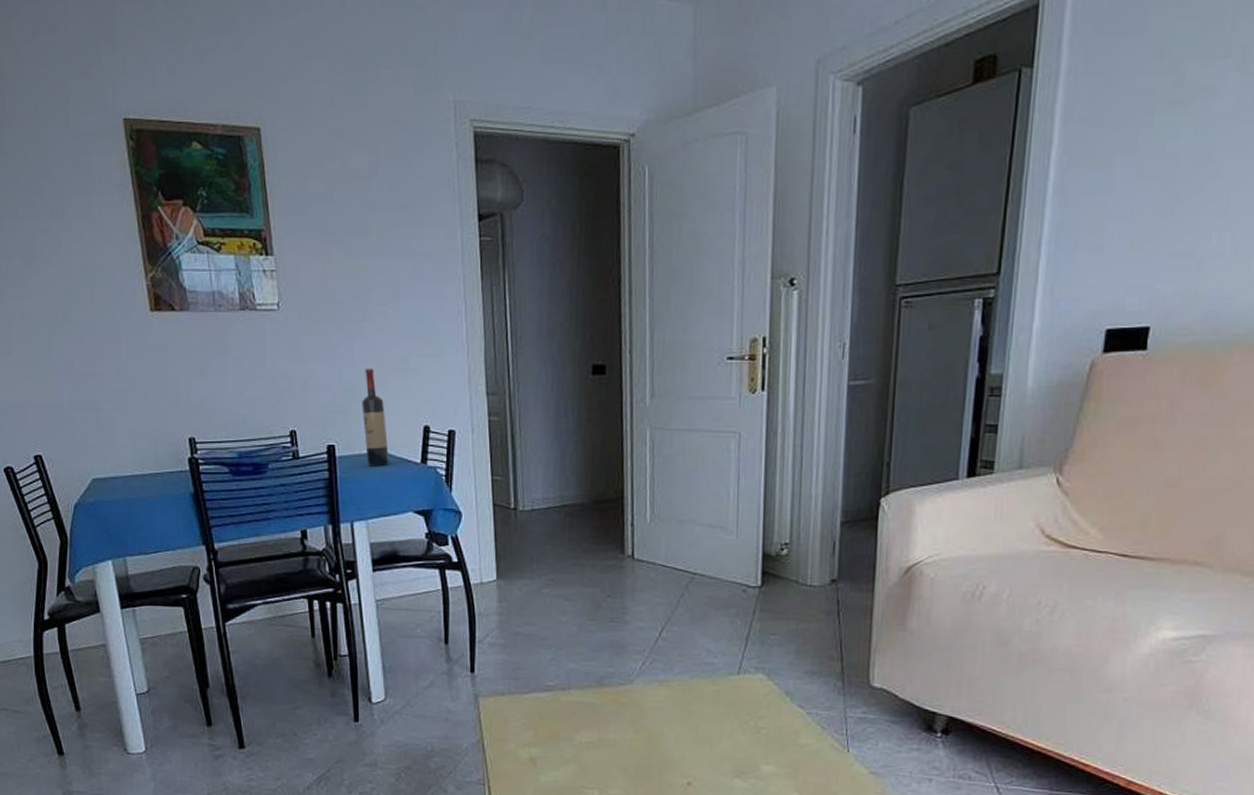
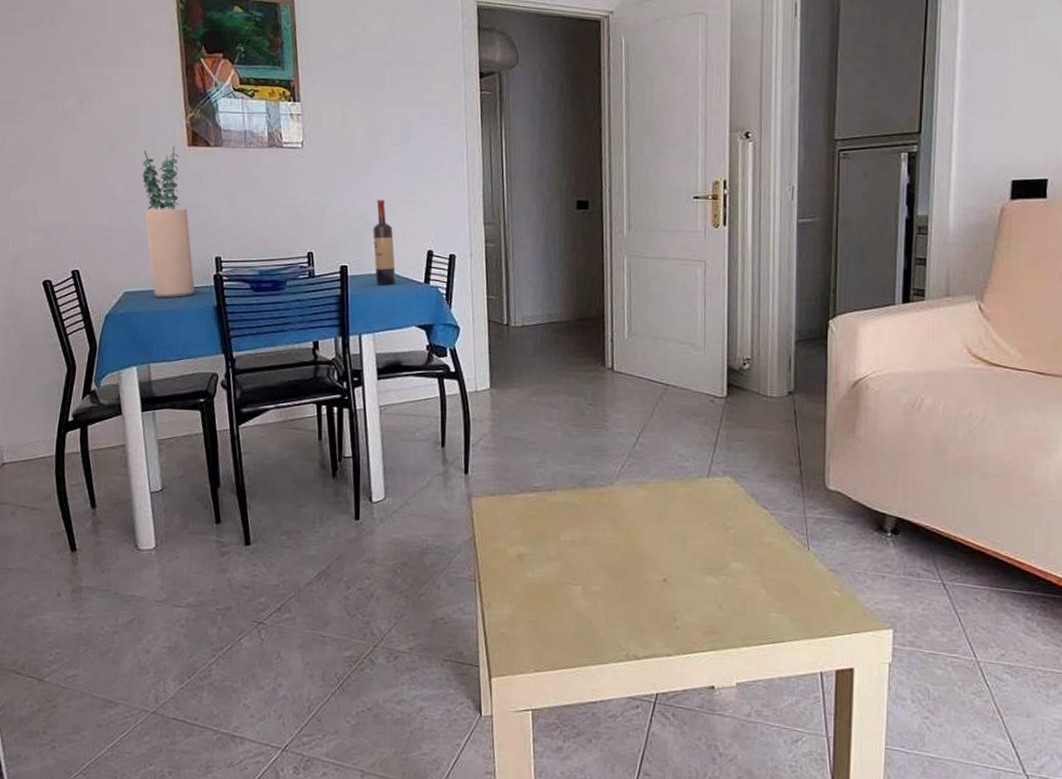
vase: none [102,310,169,485] -> present [142,145,195,298]

